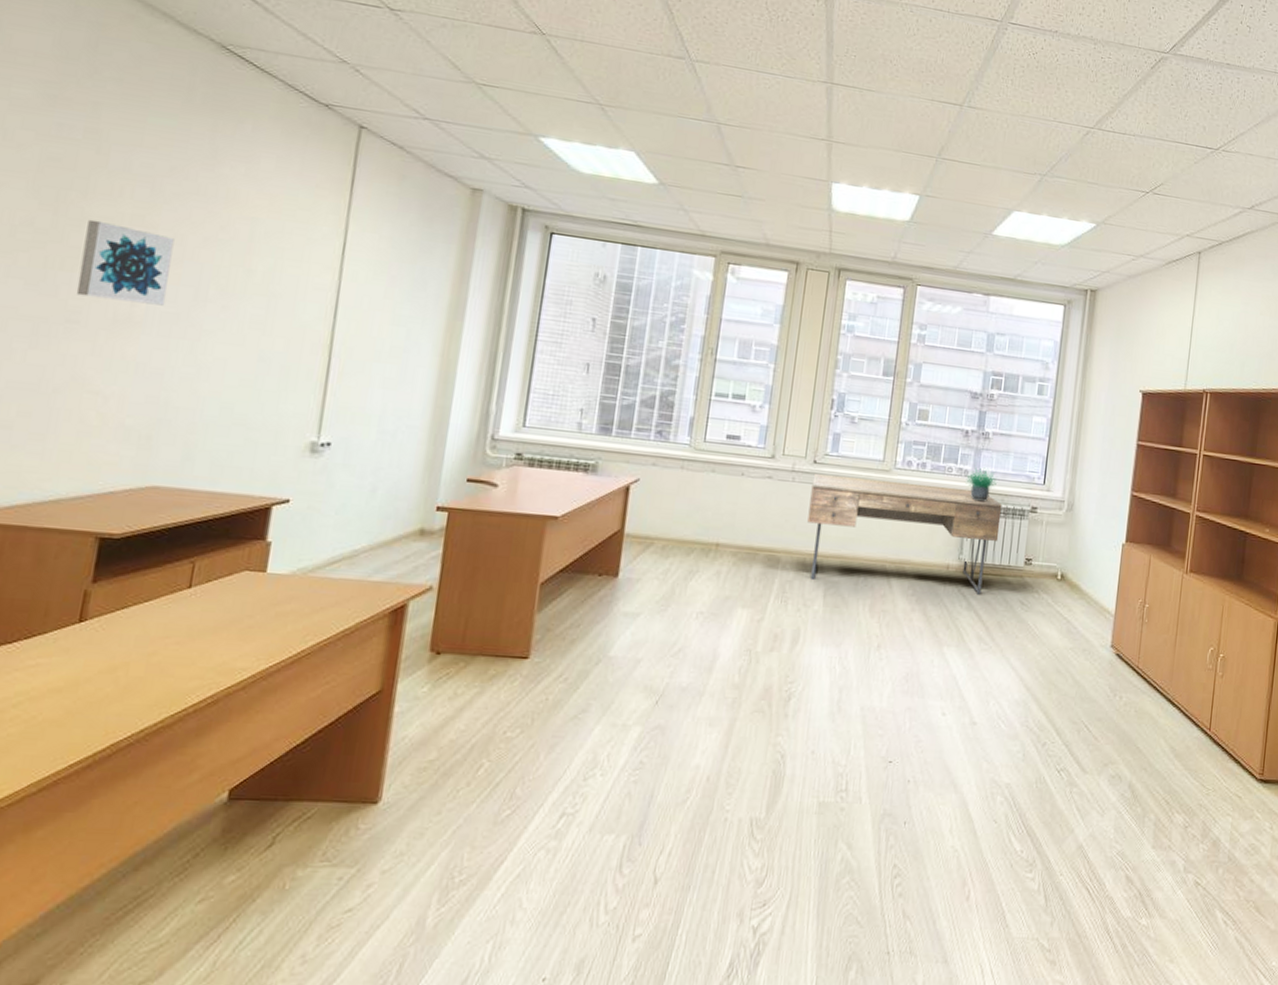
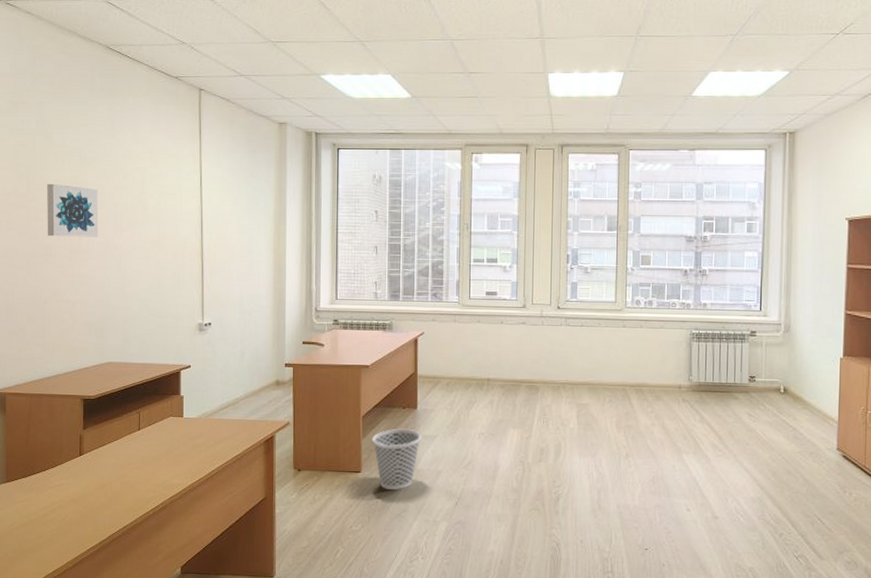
wastebasket: none [550,601,620,683] -> present [372,428,421,490]
desk: present [807,473,1003,595] -> none [557,316,724,409]
potted plant: present [965,465,997,502] -> none [689,299,717,330]

